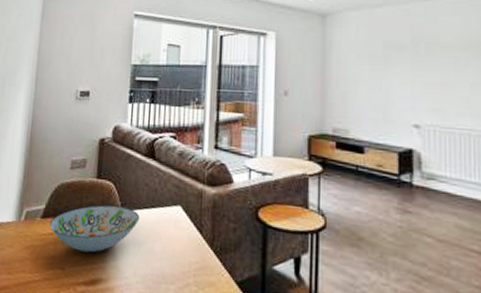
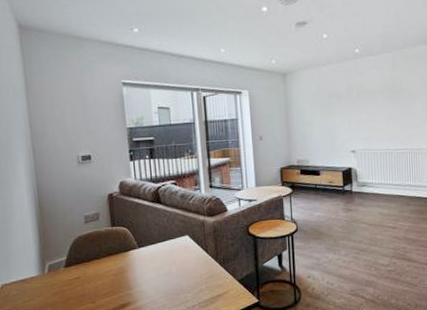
decorative bowl: present [50,204,140,253] -> none [74,244,156,286]

